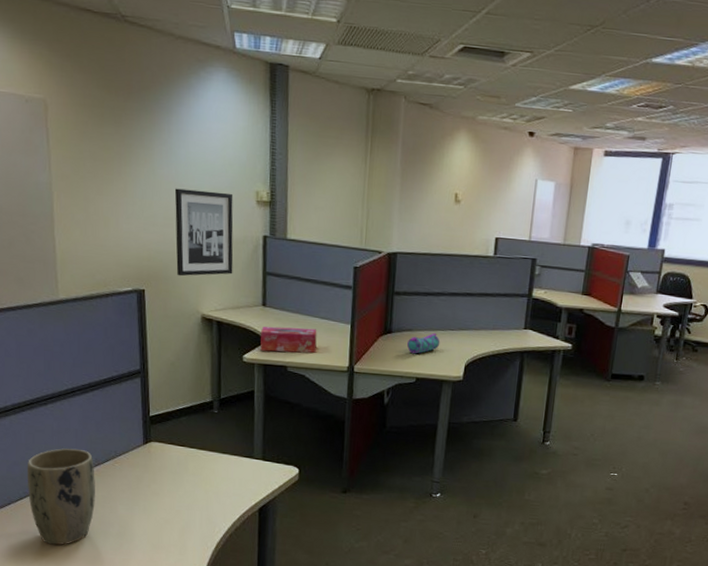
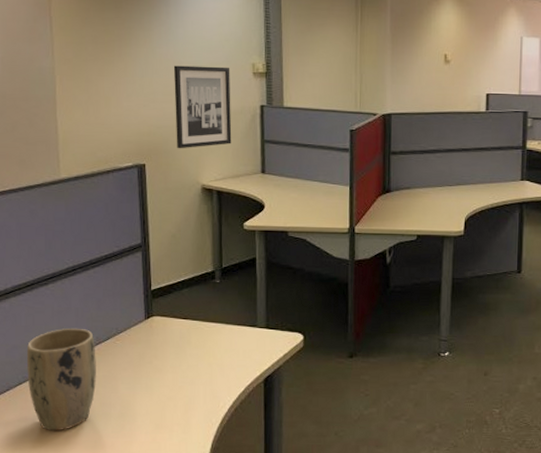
tissue box: present [260,326,317,354] -> none [260,192,317,218]
pencil case: present [407,333,440,354] -> none [406,189,439,212]

